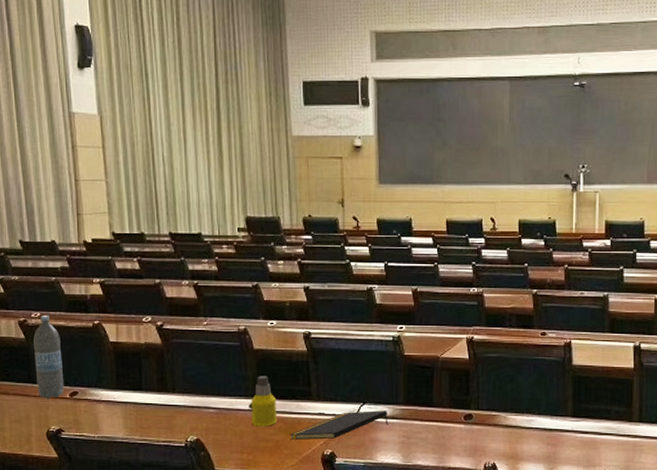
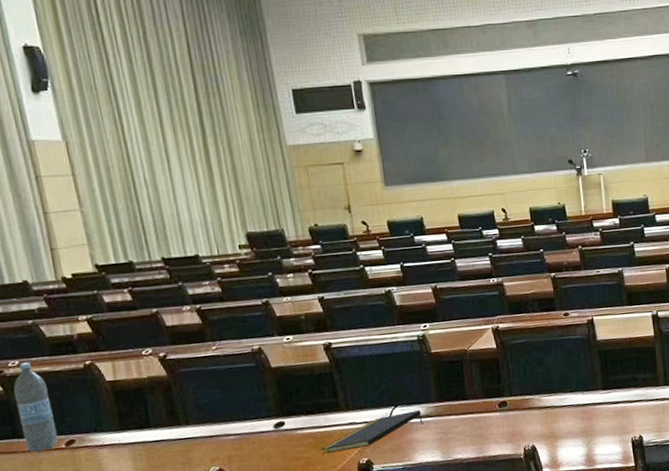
bottle: present [251,376,276,427] -> none [274,393,305,447]

